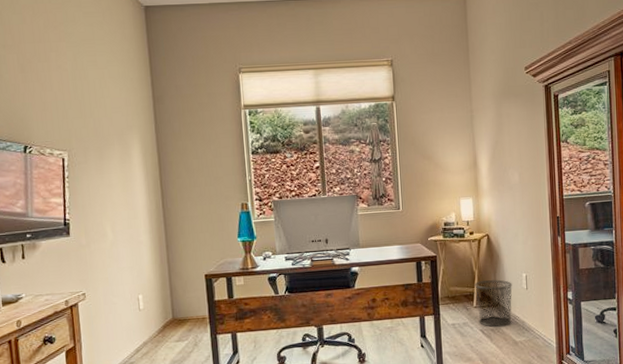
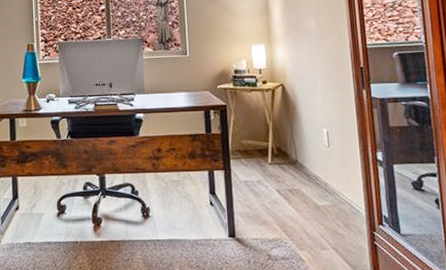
waste bin: present [473,279,512,327] -> none [268,133,313,188]

